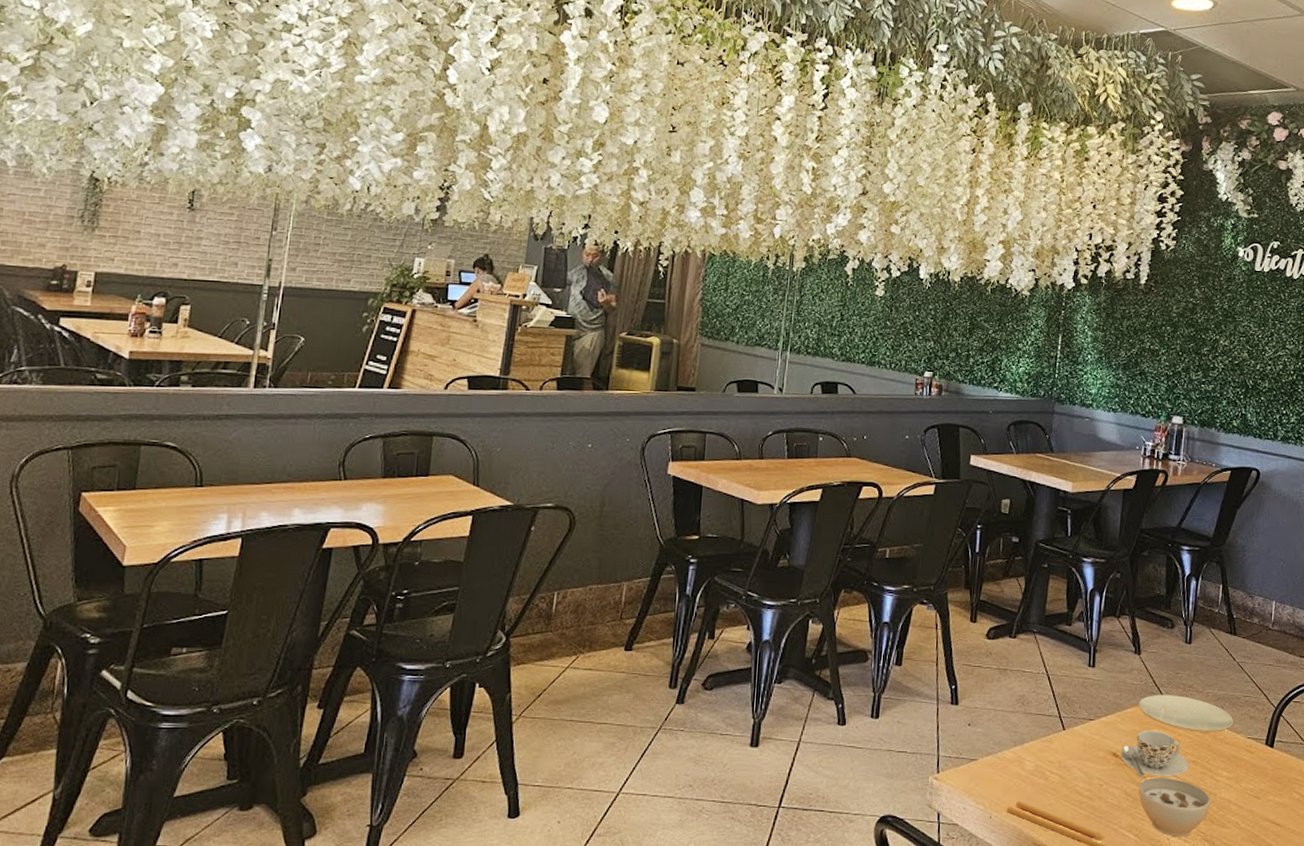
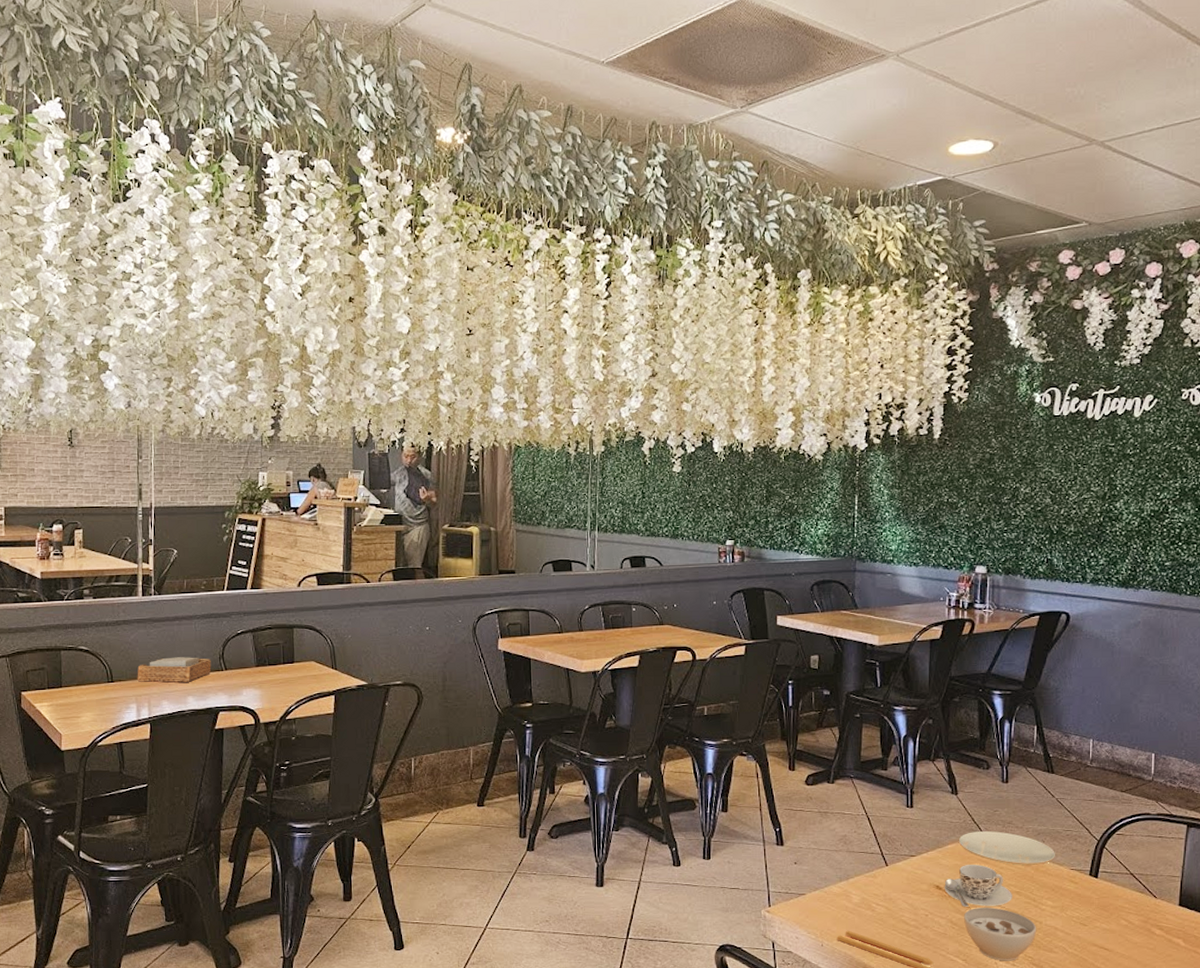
napkin holder: none [233,461,328,492] -> present [137,657,211,683]

